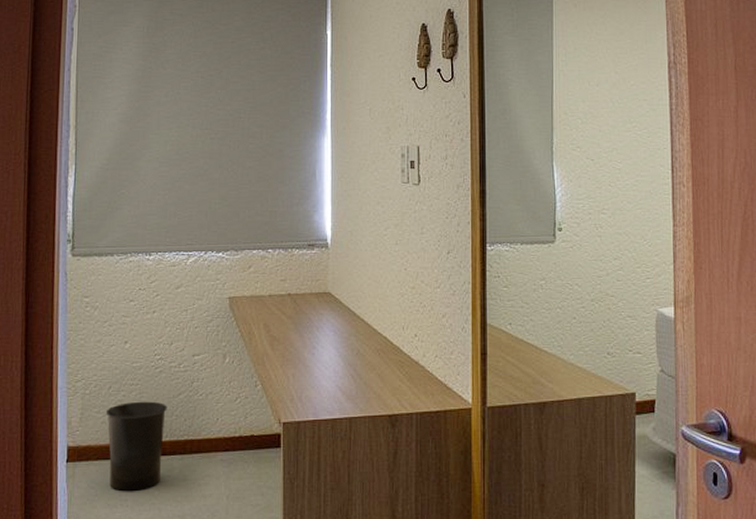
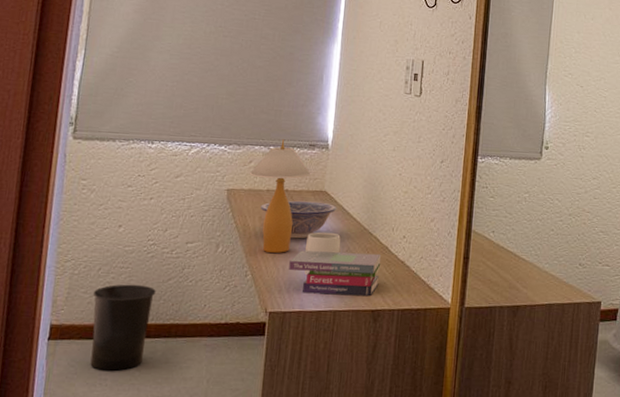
table lamp: none [249,241,314,361] -> present [249,139,313,254]
decorative bowl: none [264,304,343,344] -> present [260,200,337,239]
books: none [299,355,394,401] -> present [289,250,382,297]
mug: none [313,335,350,382] -> present [303,232,341,276]

